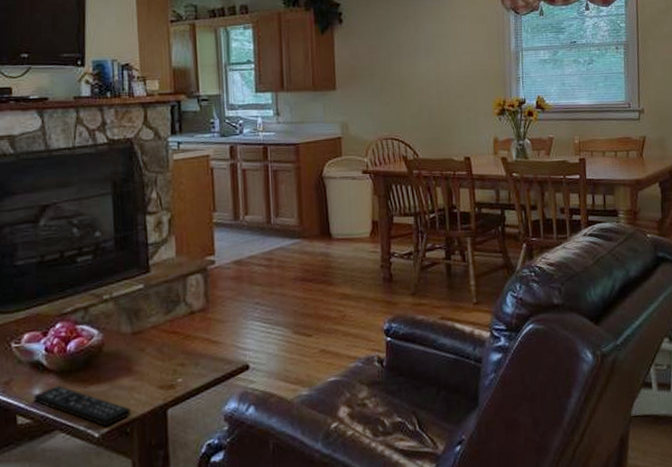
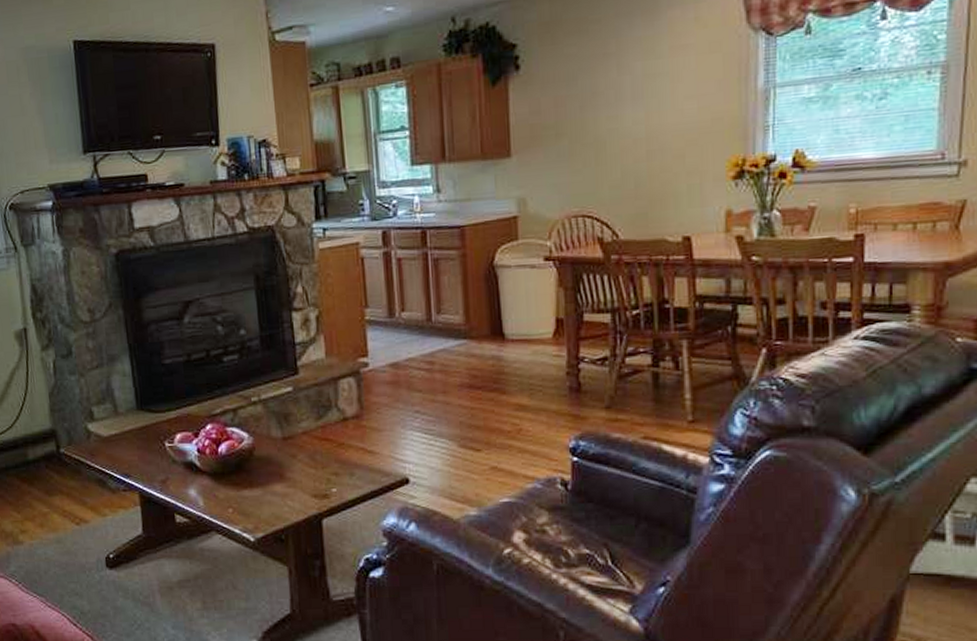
remote control: present [33,385,132,427] -> none [189,487,286,532]

